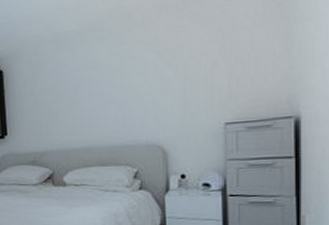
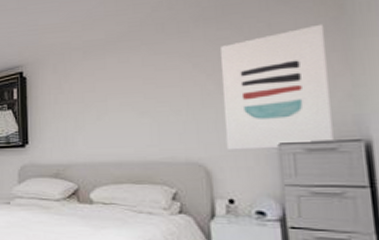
wall art: none [180,10,271,132] -> present [221,23,334,150]

